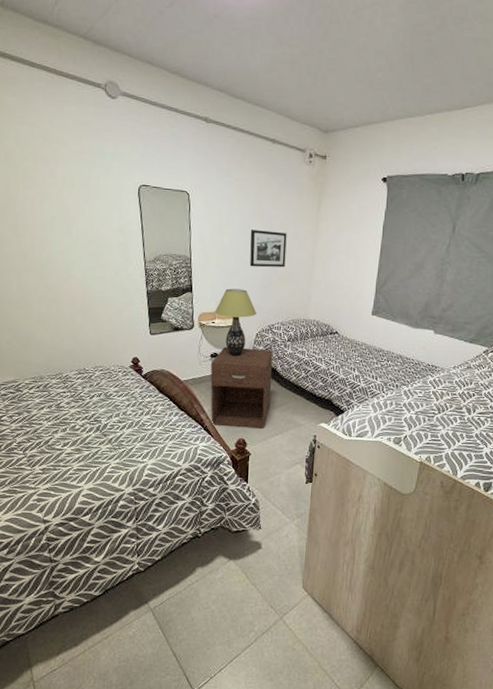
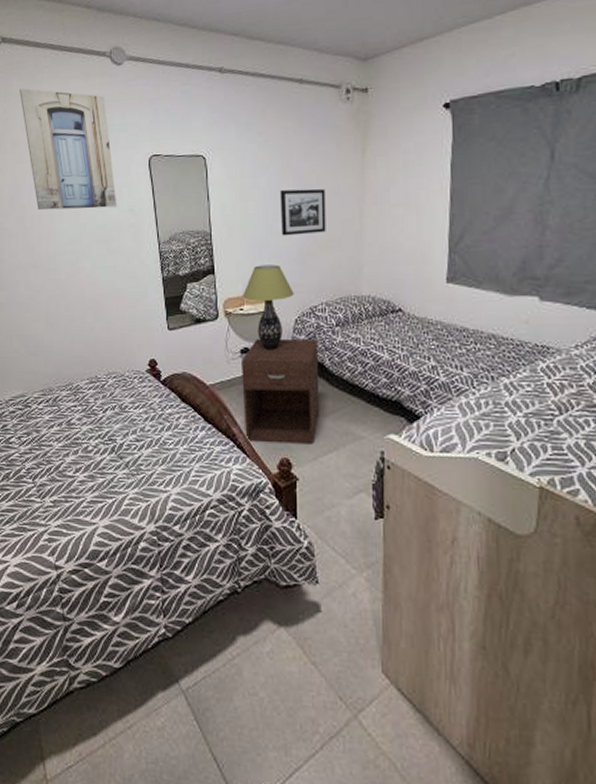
wall art: none [13,103,108,226] -> present [20,88,117,211]

